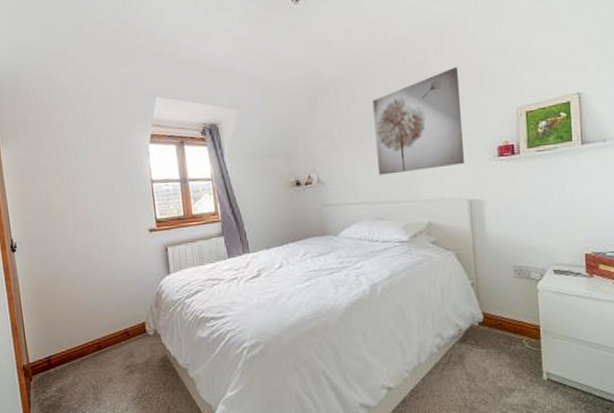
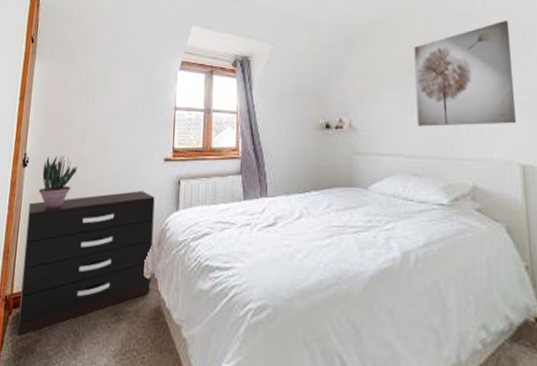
dresser: none [26,261,155,397] -> present [17,191,155,336]
potted plant: none [32,236,68,287] -> present [38,154,78,209]

